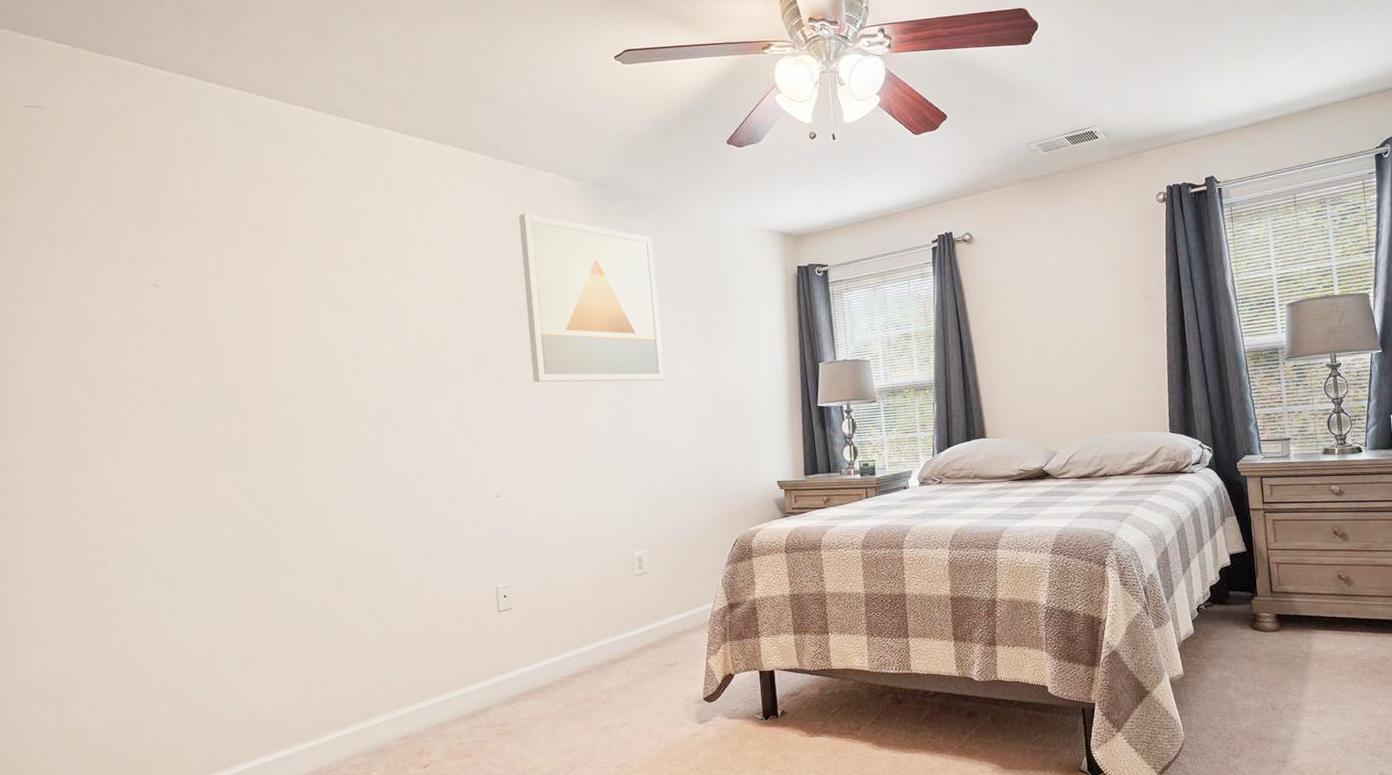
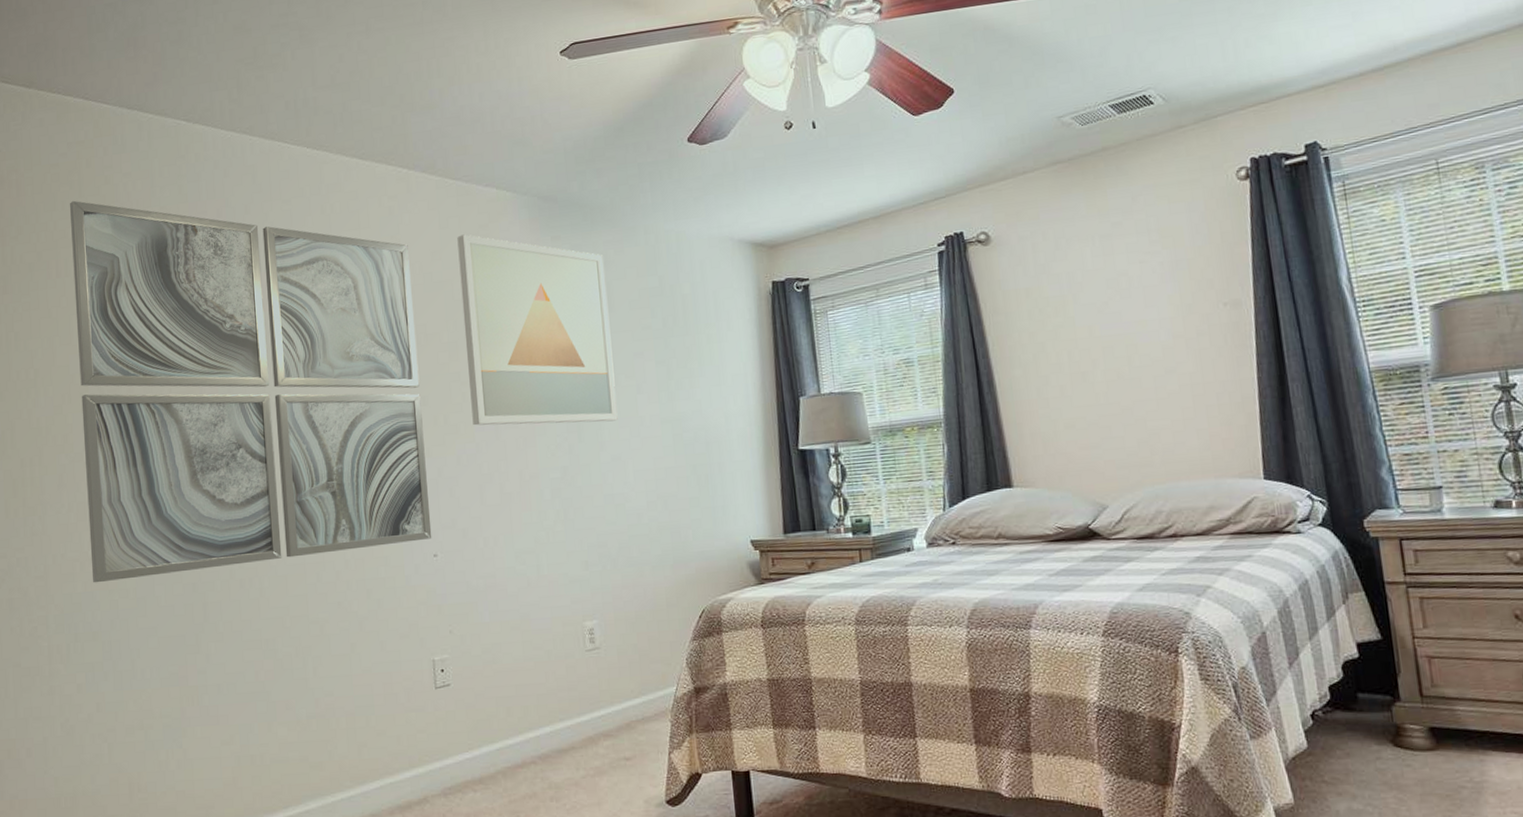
wall art: none [124,160,496,525] -> present [70,200,432,583]

